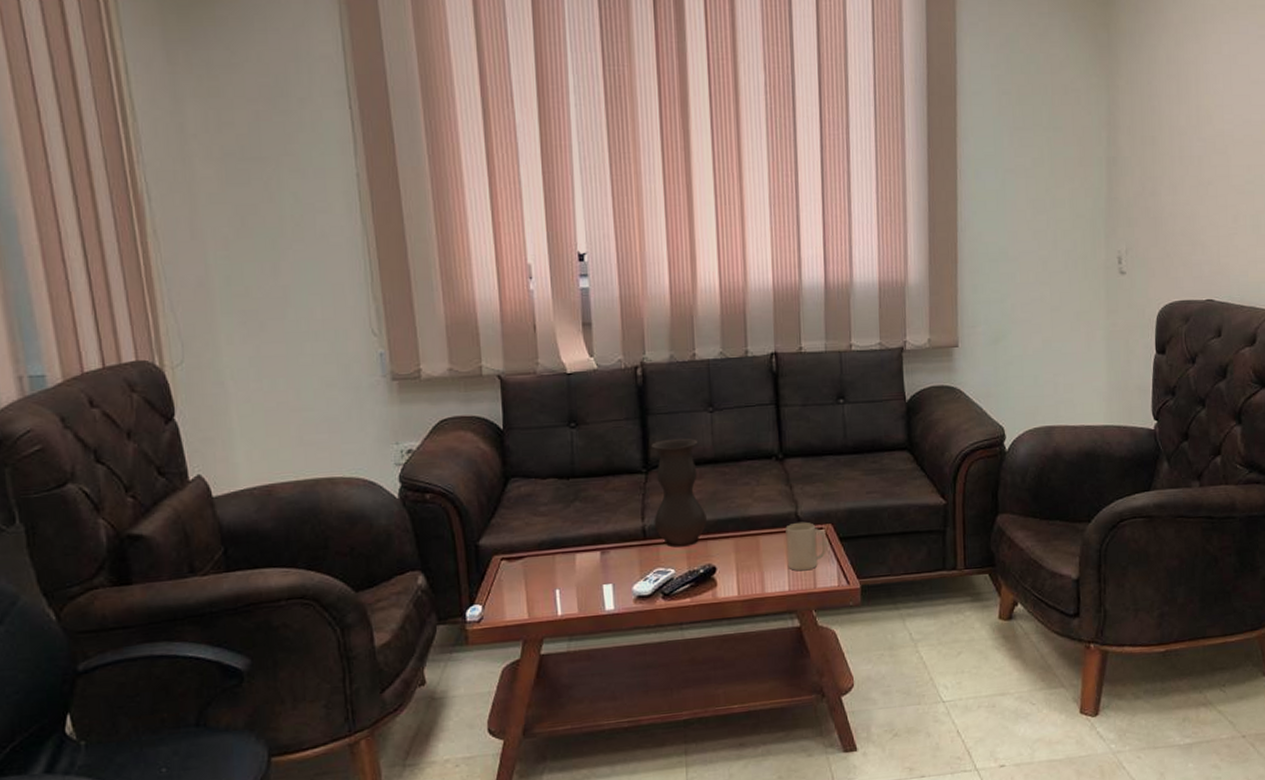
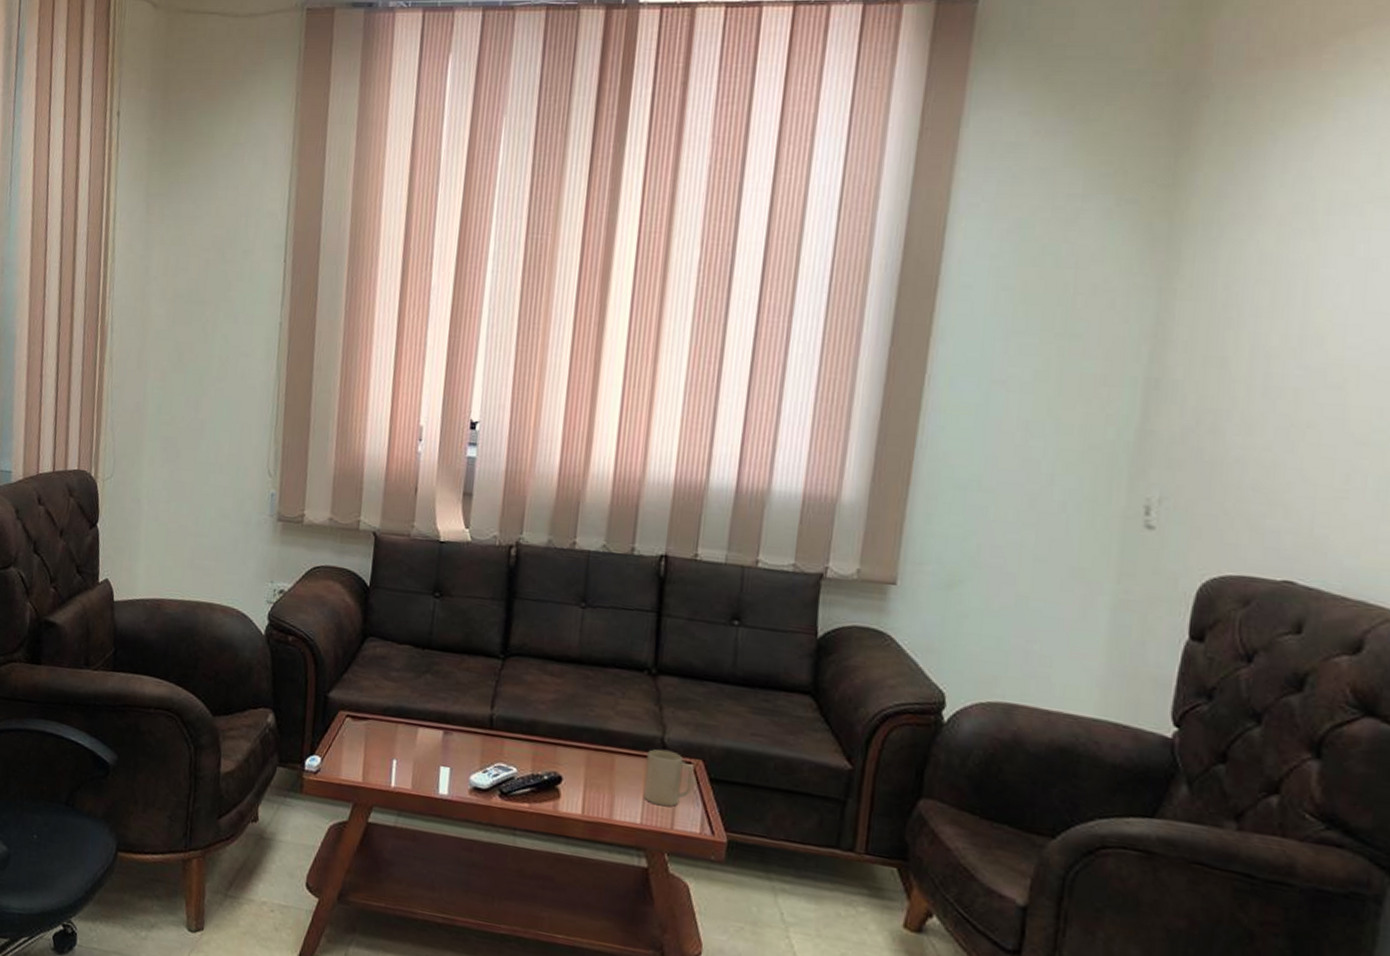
vase: present [651,438,708,548] -> none [502,628,564,748]

